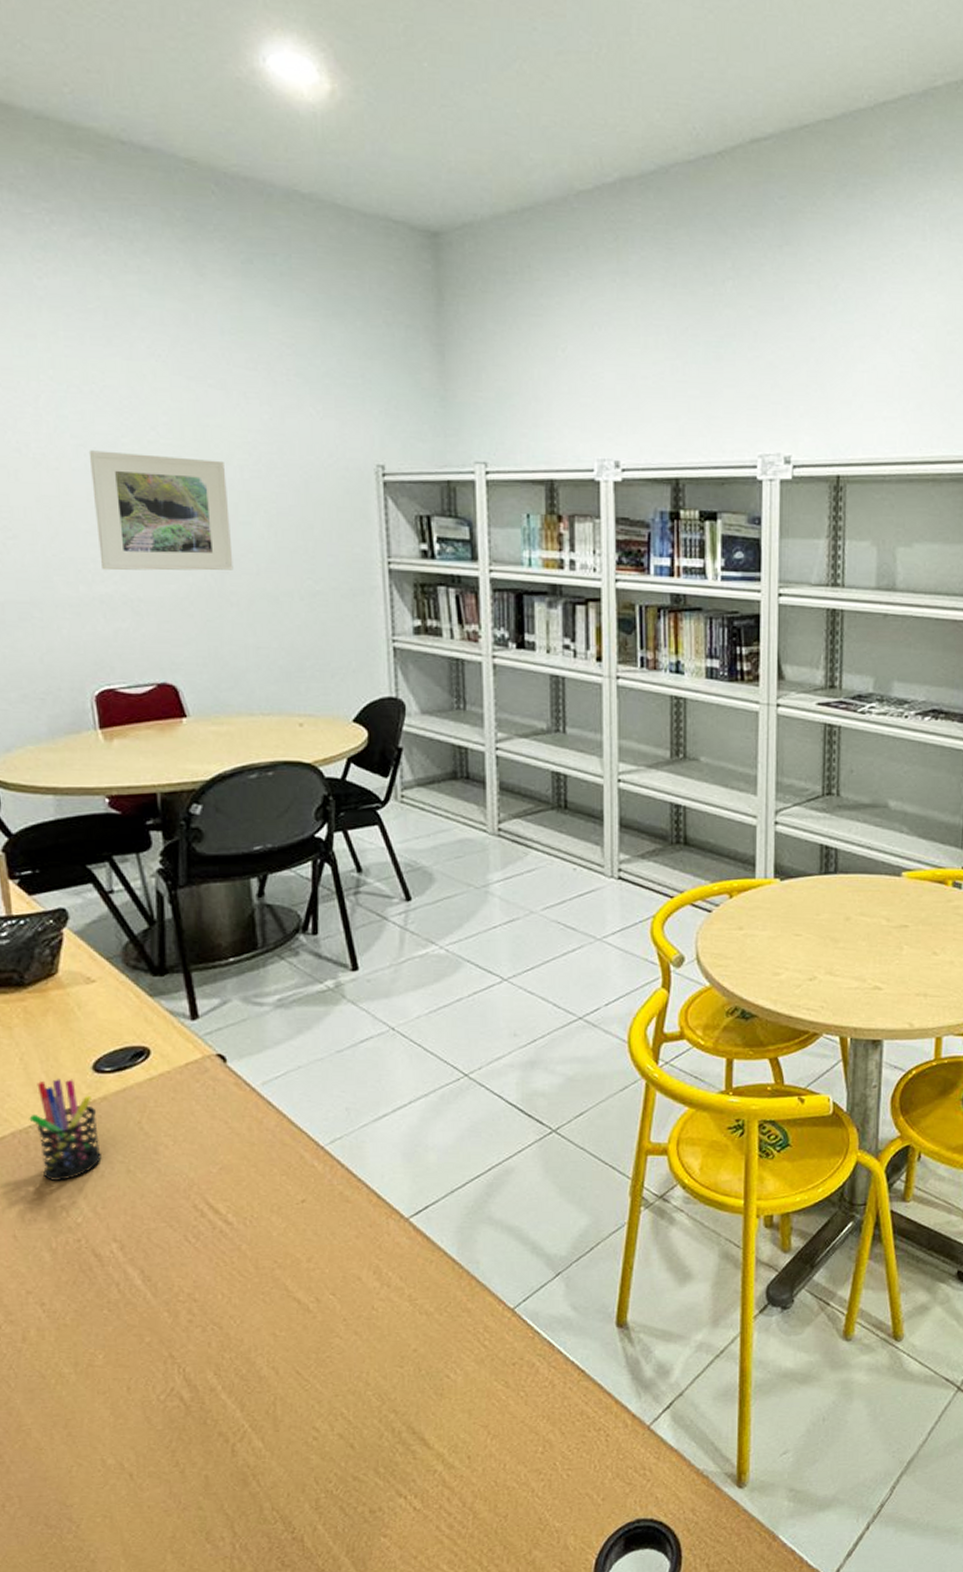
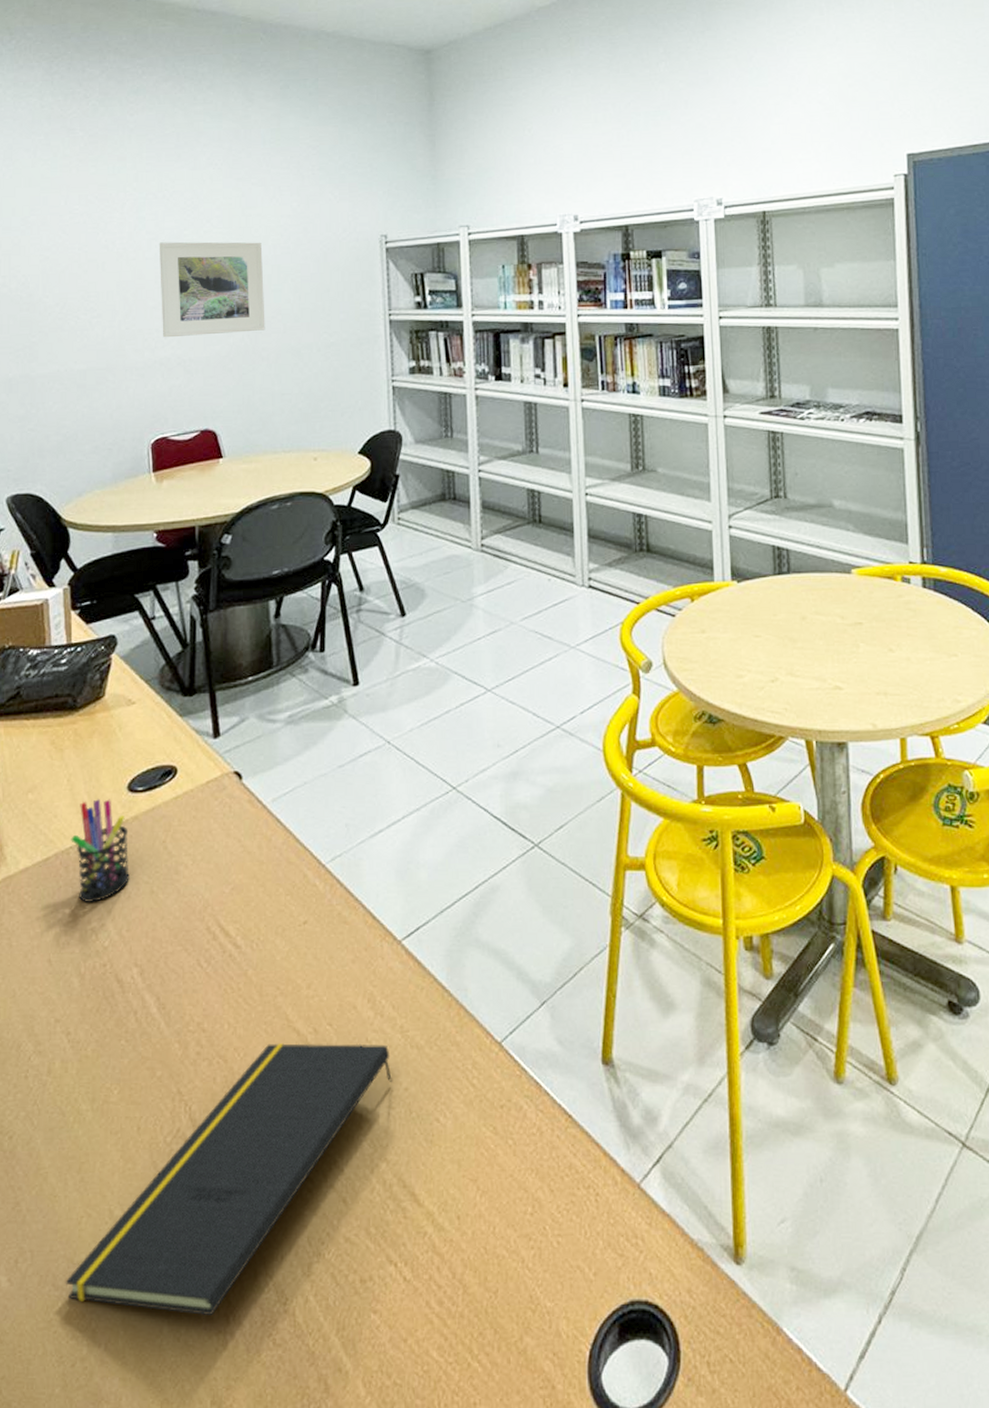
notepad: none [58,1311,401,1545] -> present [65,1043,393,1316]

